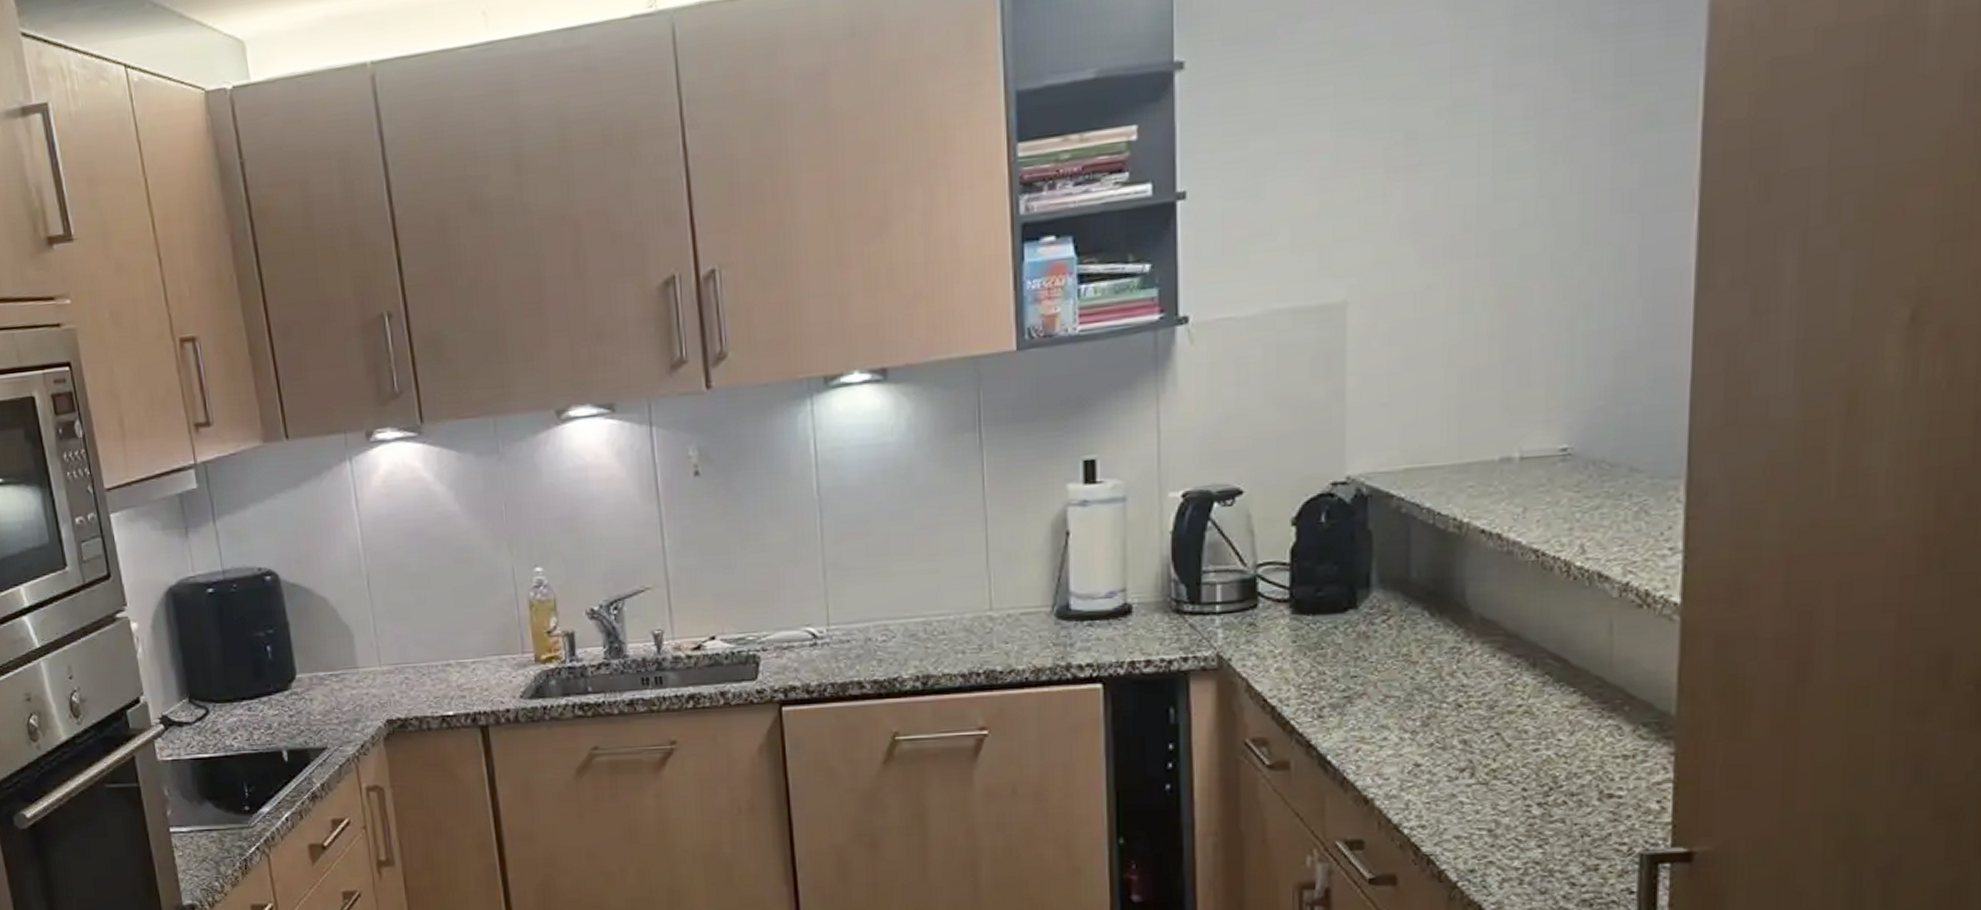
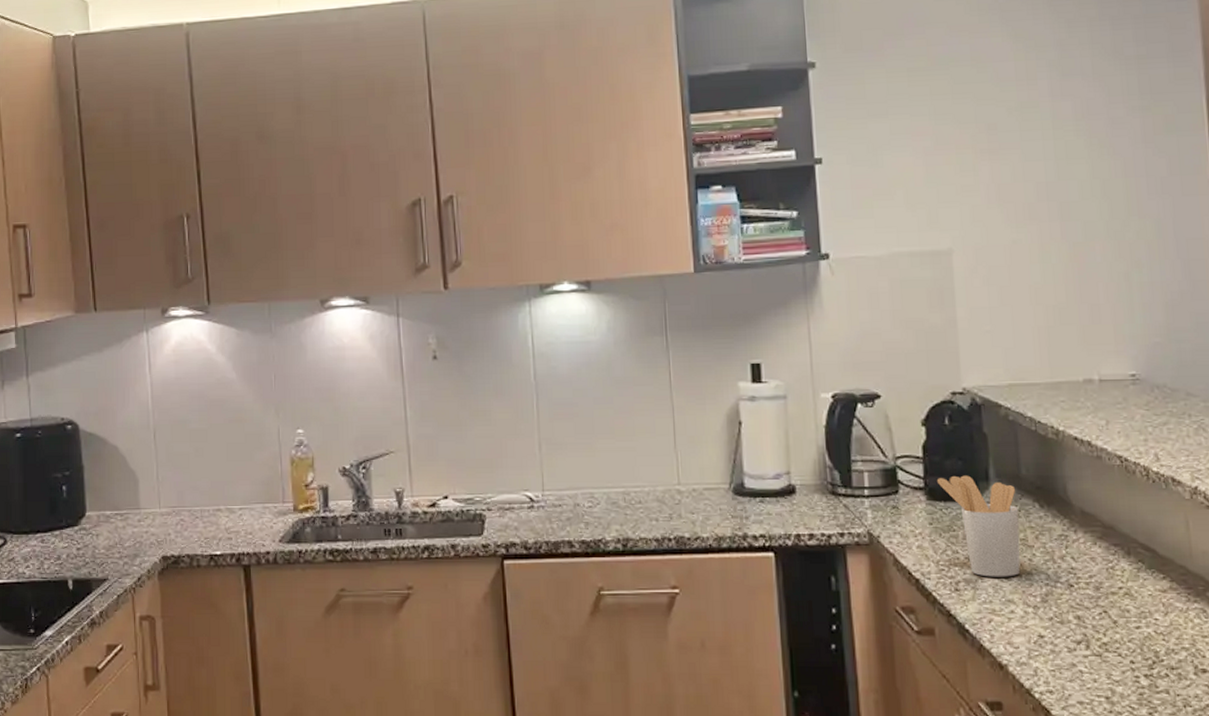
utensil holder: none [1305,582,1404,701] -> present [936,475,1021,577]

